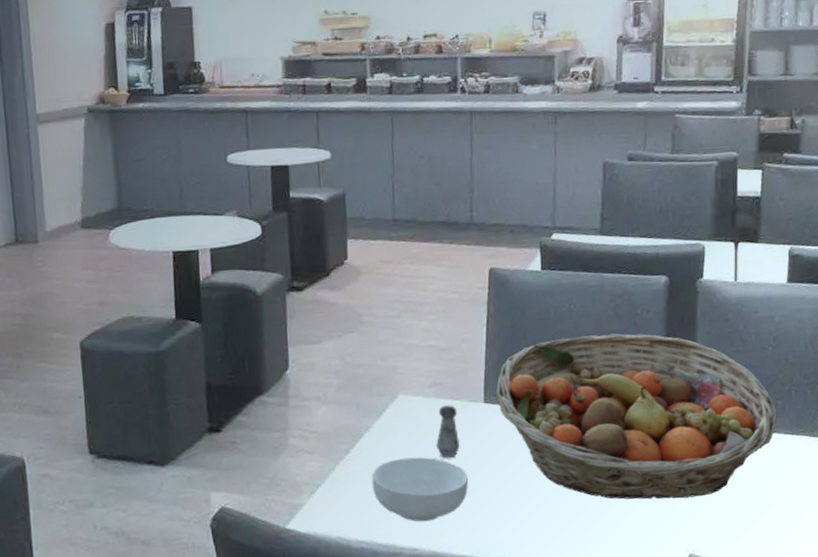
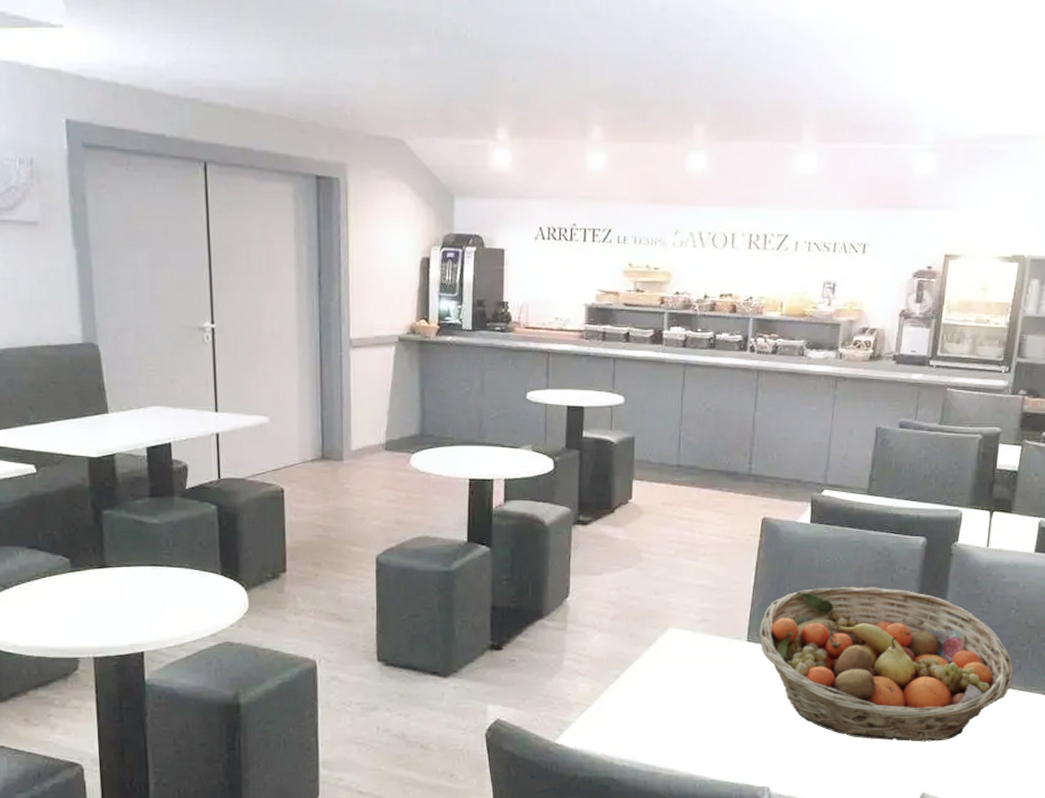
cereal bowl: present [372,457,469,522] -> none [638,686,727,746]
salt shaker: present [435,405,460,459] -> none [699,641,722,690]

